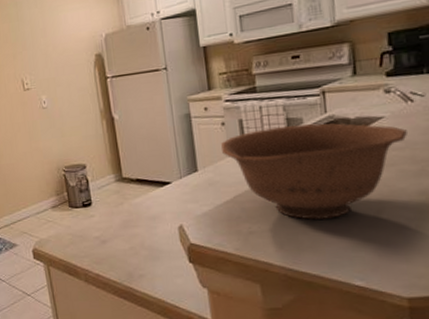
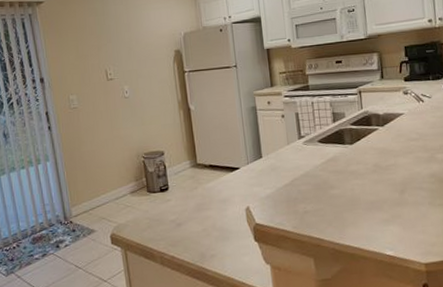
bowl: present [221,123,409,220] -> none [281,117,421,200]

